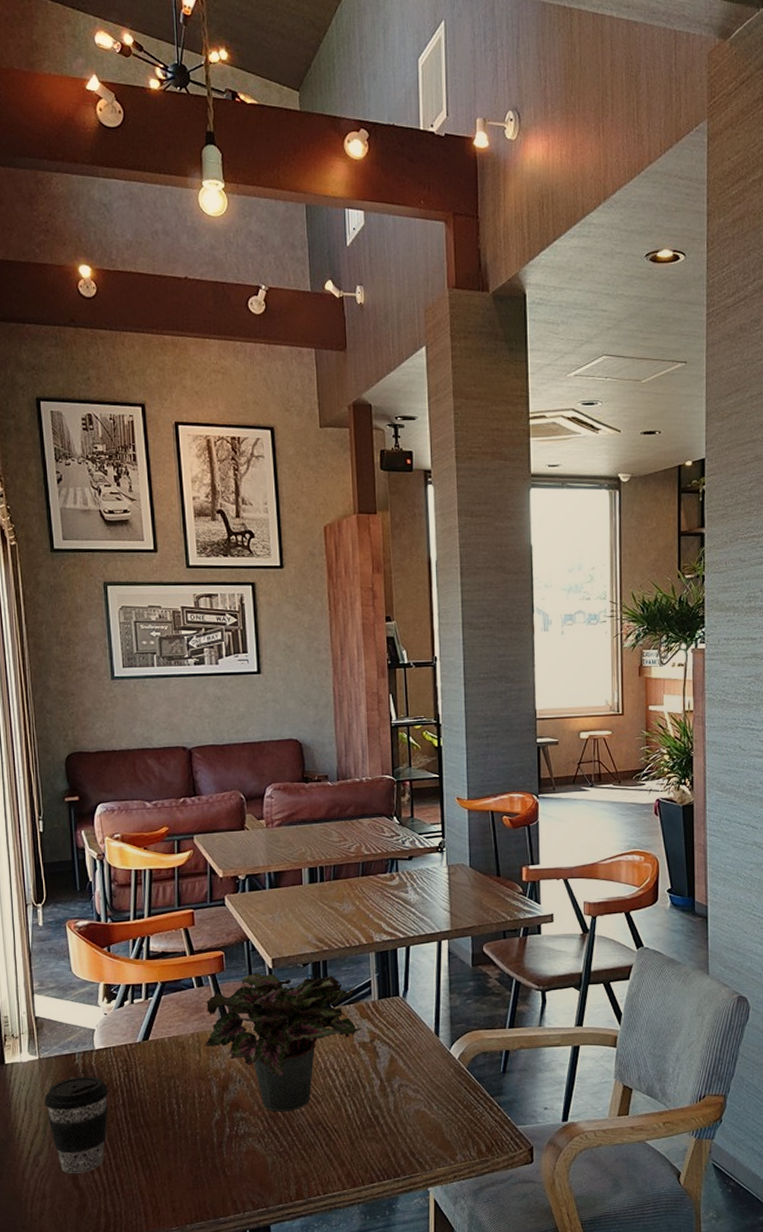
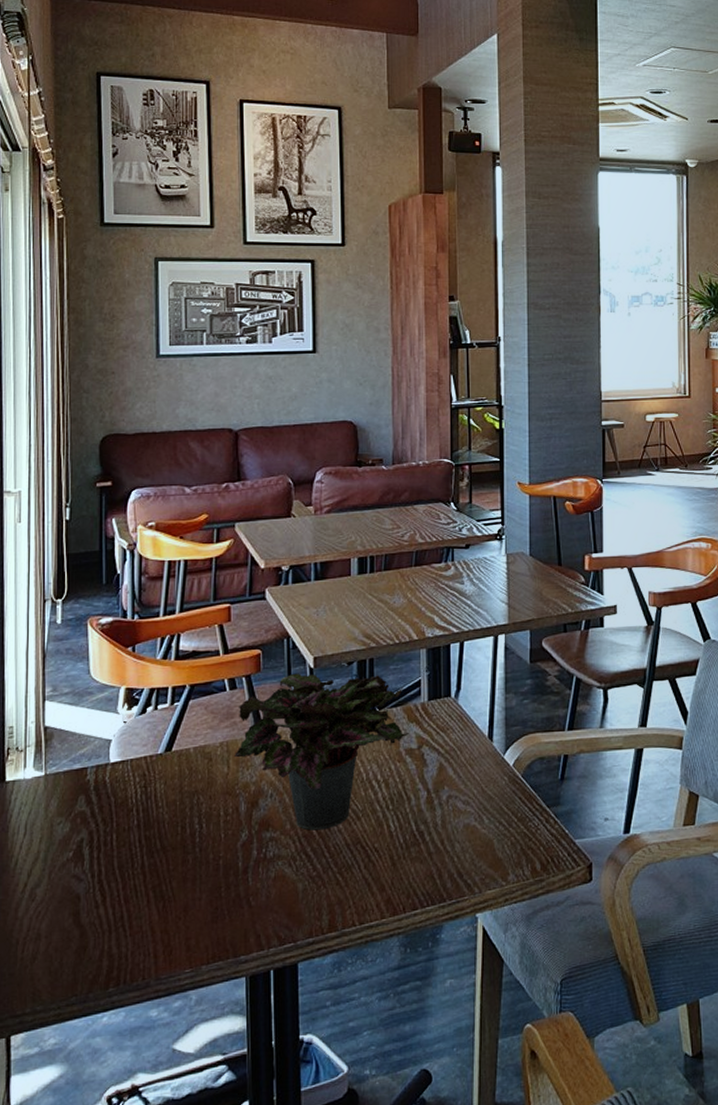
coffee cup: present [44,1076,109,1173] -> none [48,794,122,909]

